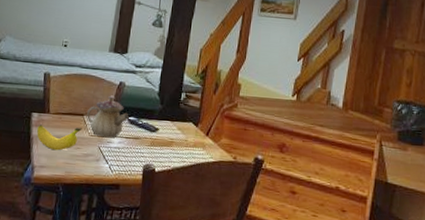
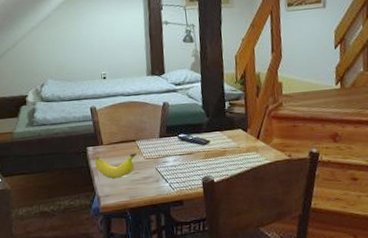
teapot: present [87,95,129,138] -> none [138,117,179,159]

